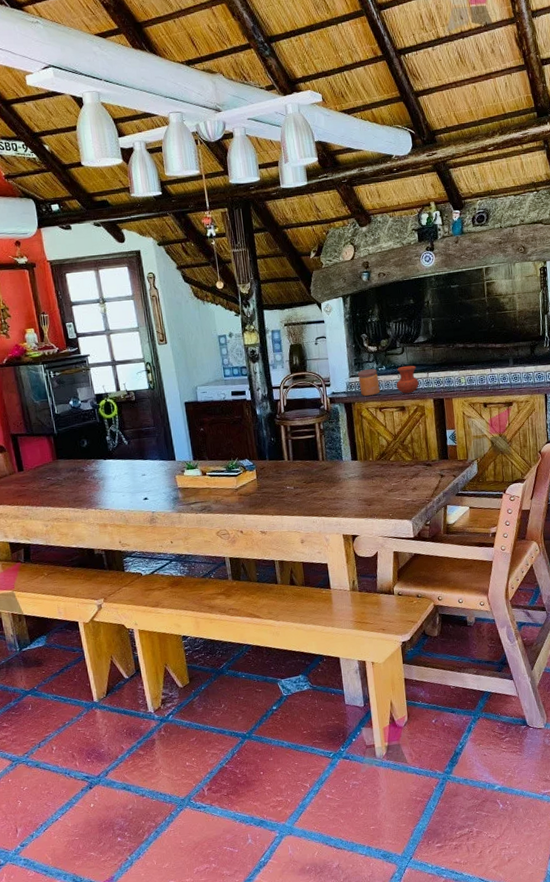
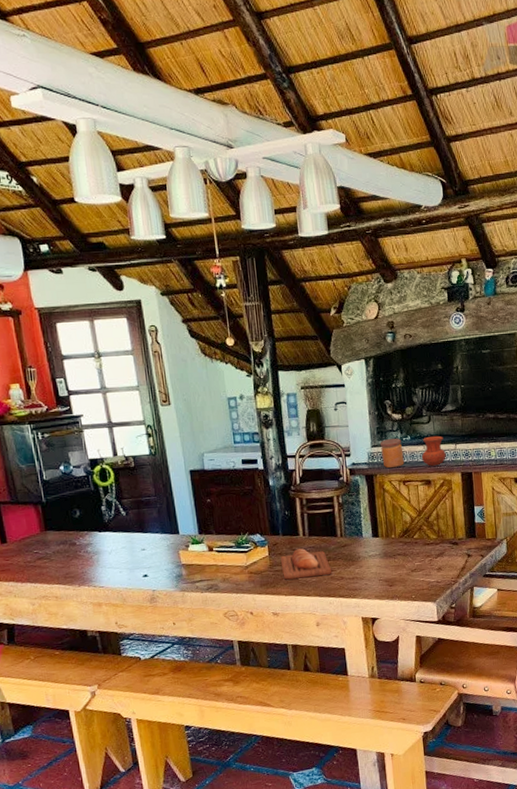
bread loaf: none [267,472,315,501] -> present [280,548,332,580]

